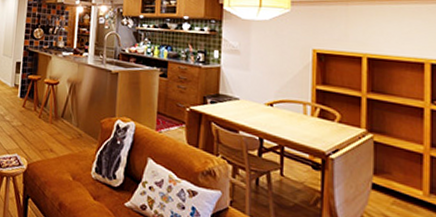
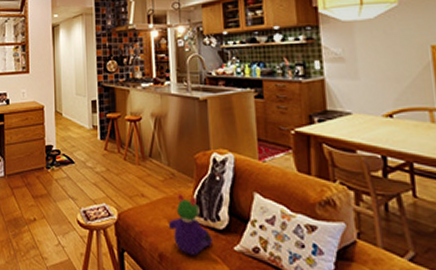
stuffed toy: none [70,152,107,207] -> present [168,193,212,255]

